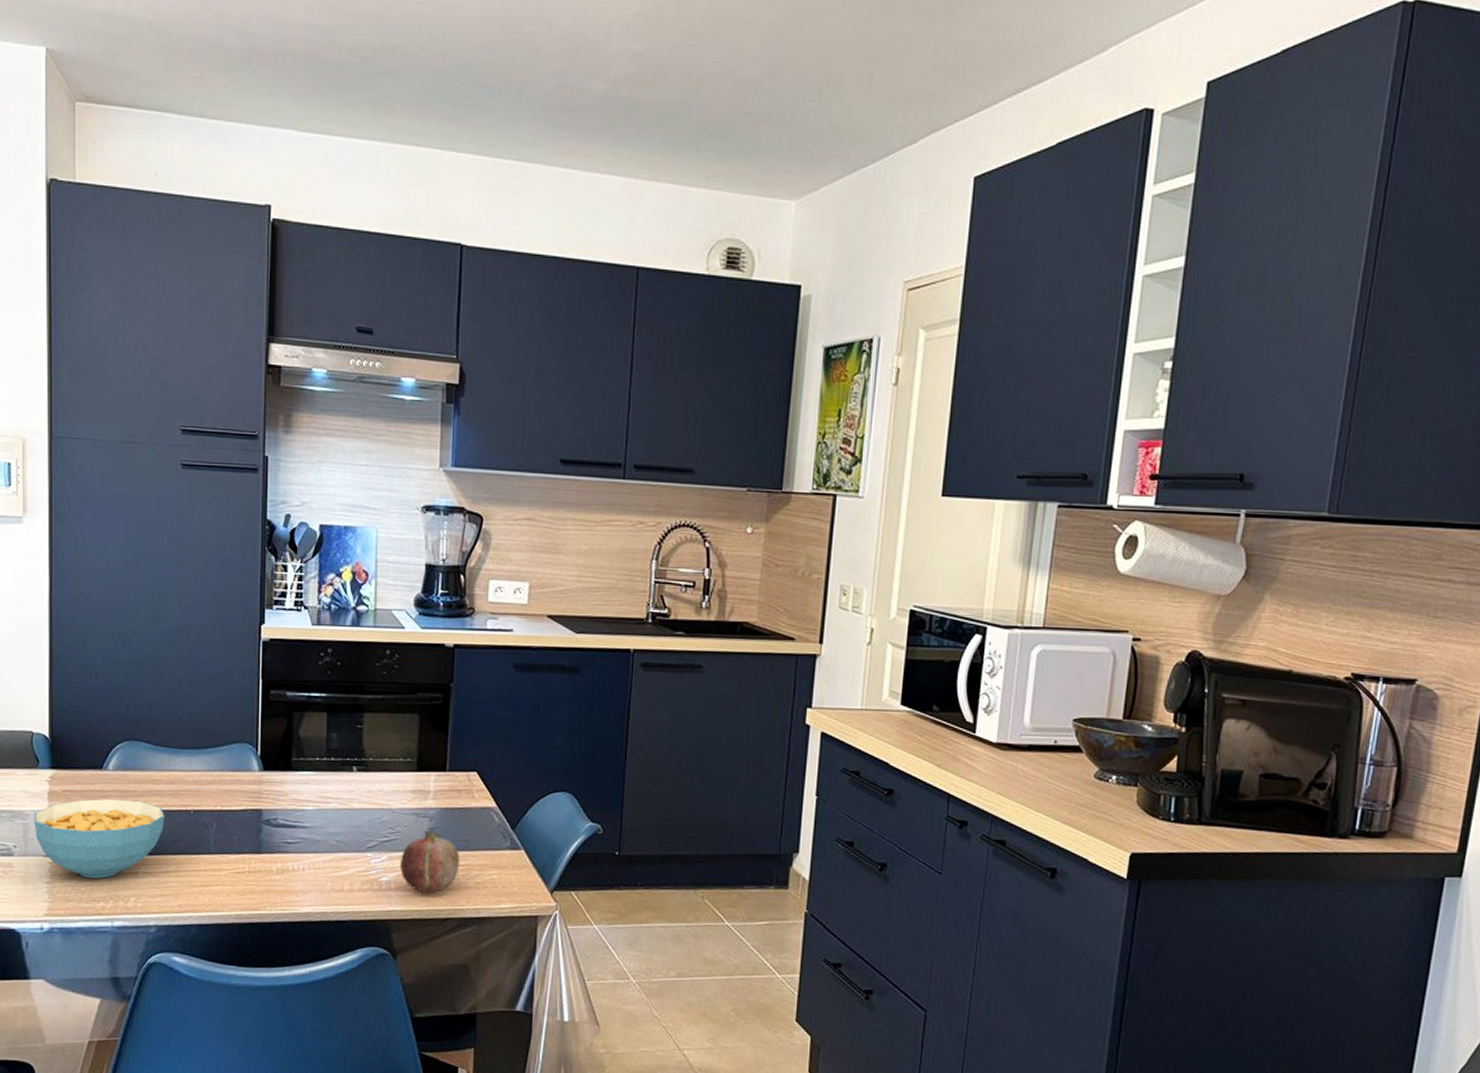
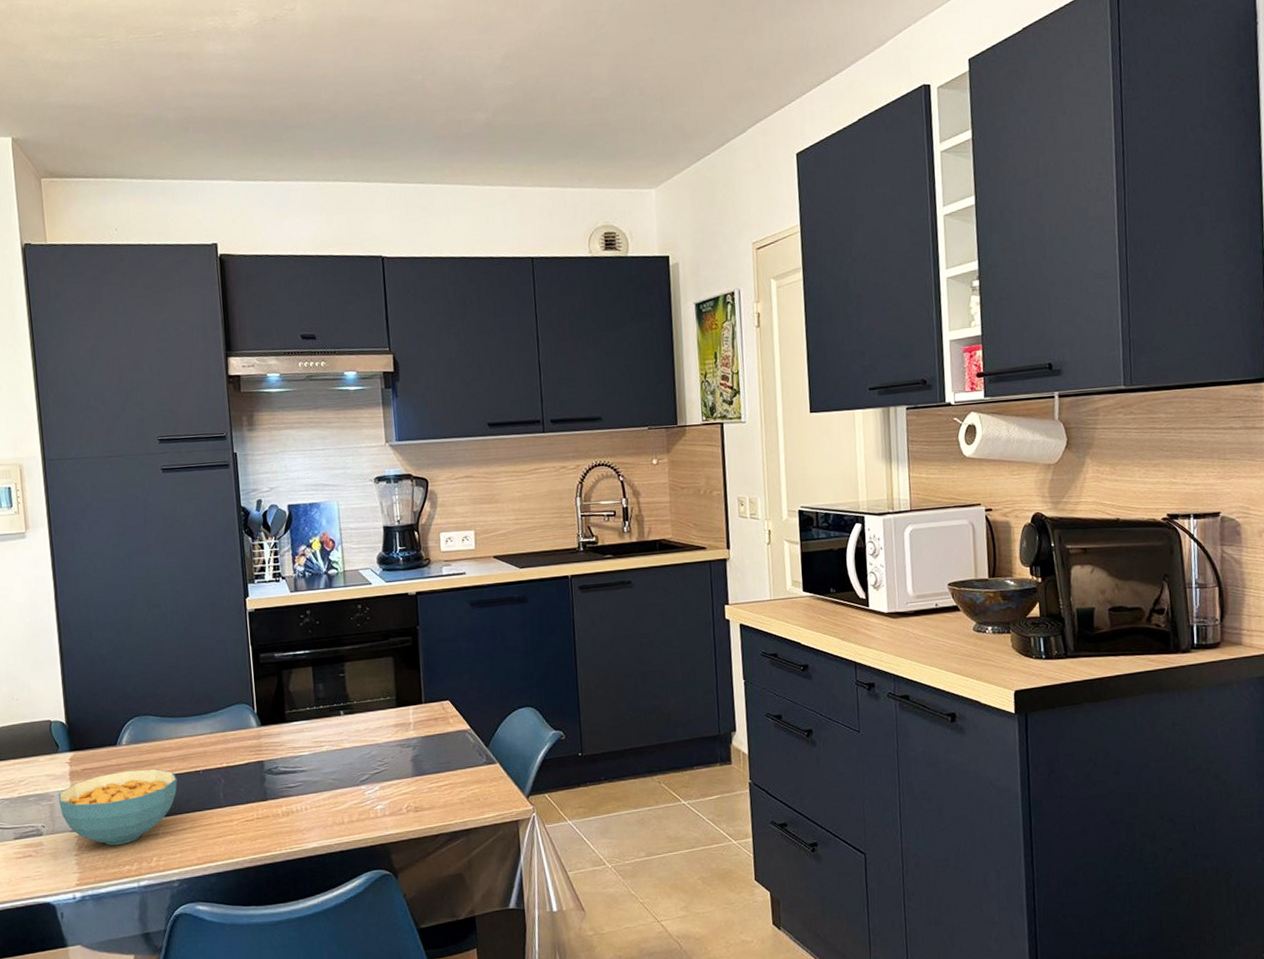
fruit: present [399,830,460,892] -> none [391,758,445,814]

